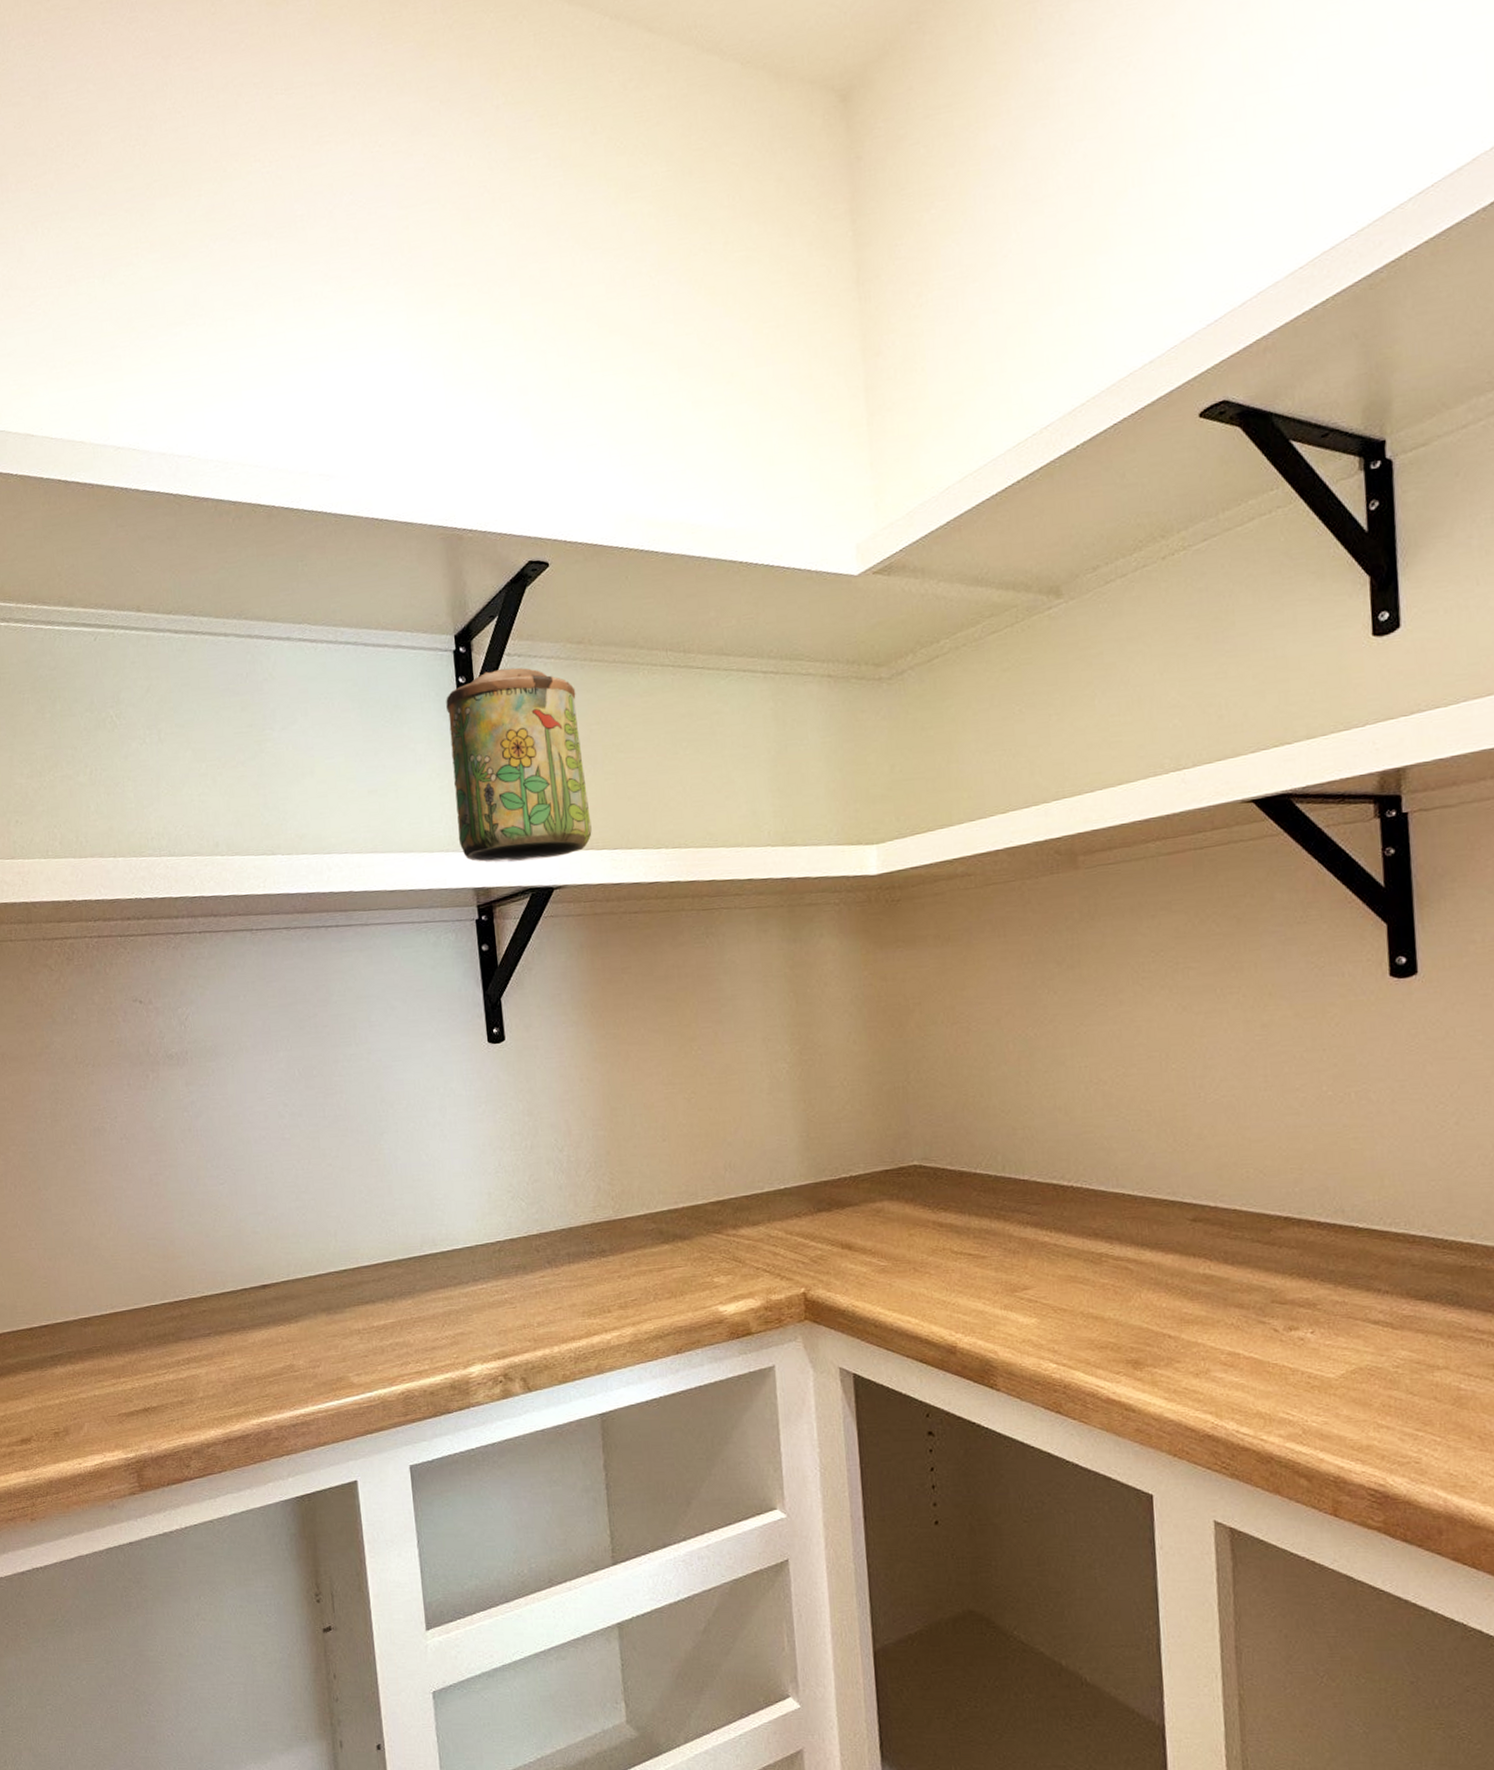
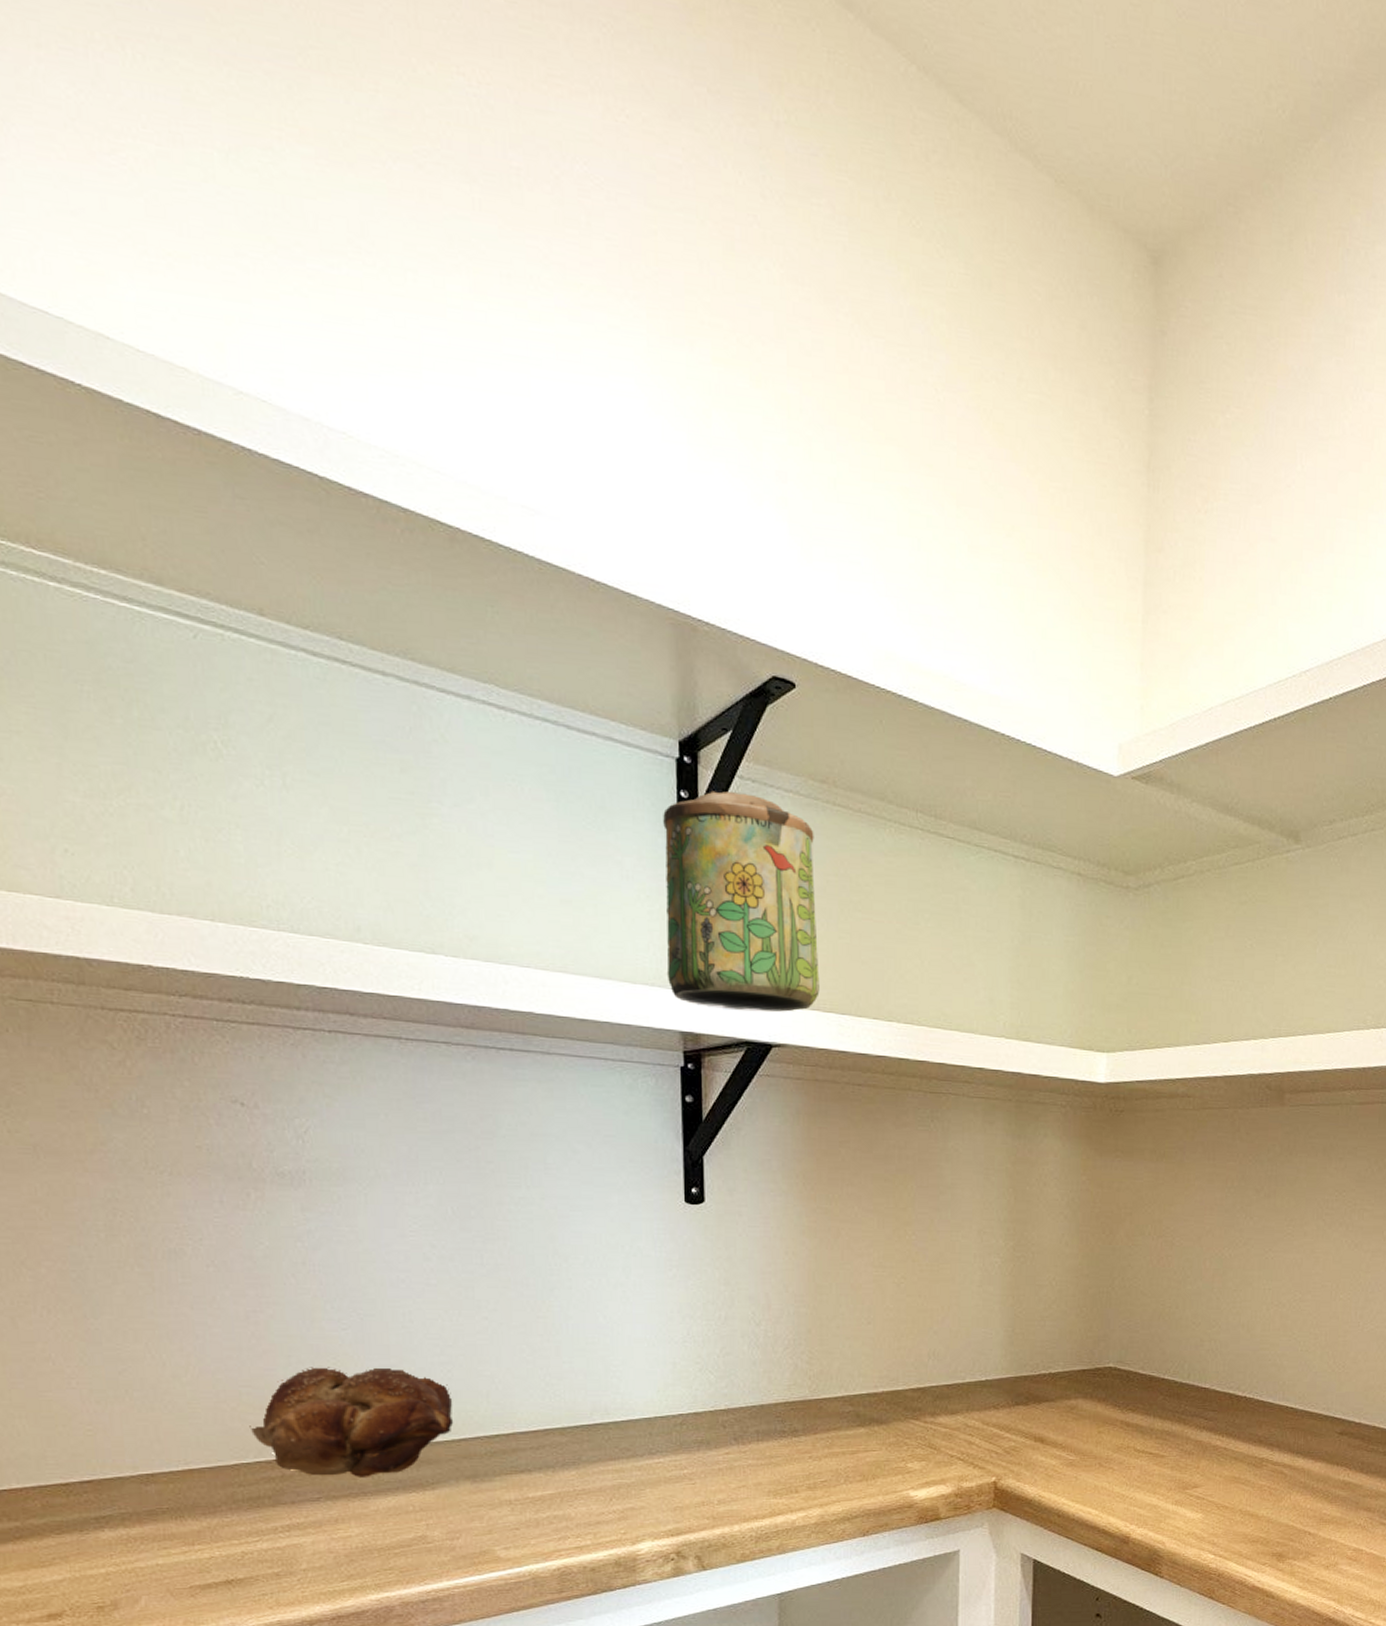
bread loaf: none [156,1215,310,1314] -> present [249,1367,454,1477]

